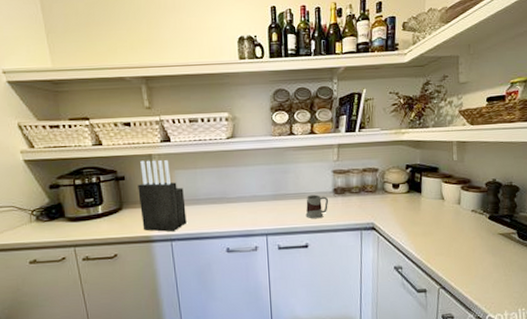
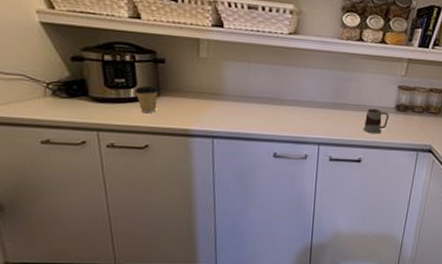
coffee cup: none [102,201,122,226] -> present [135,85,159,114]
knife block: present [138,159,187,232] -> none [179,44,233,129]

